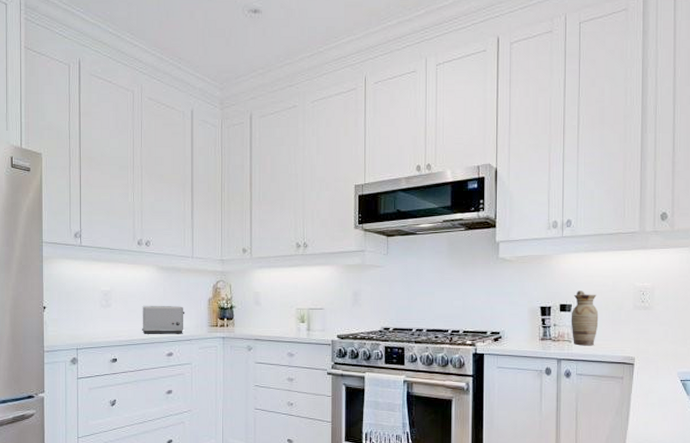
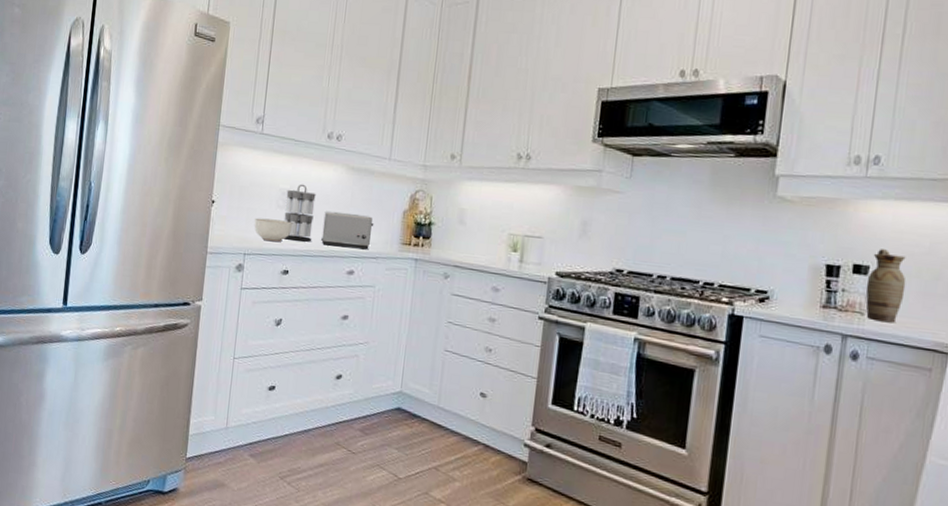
bowl: none [82,317,117,336] -> present [254,217,294,242]
spice rack: none [108,285,133,333] -> present [284,184,316,242]

